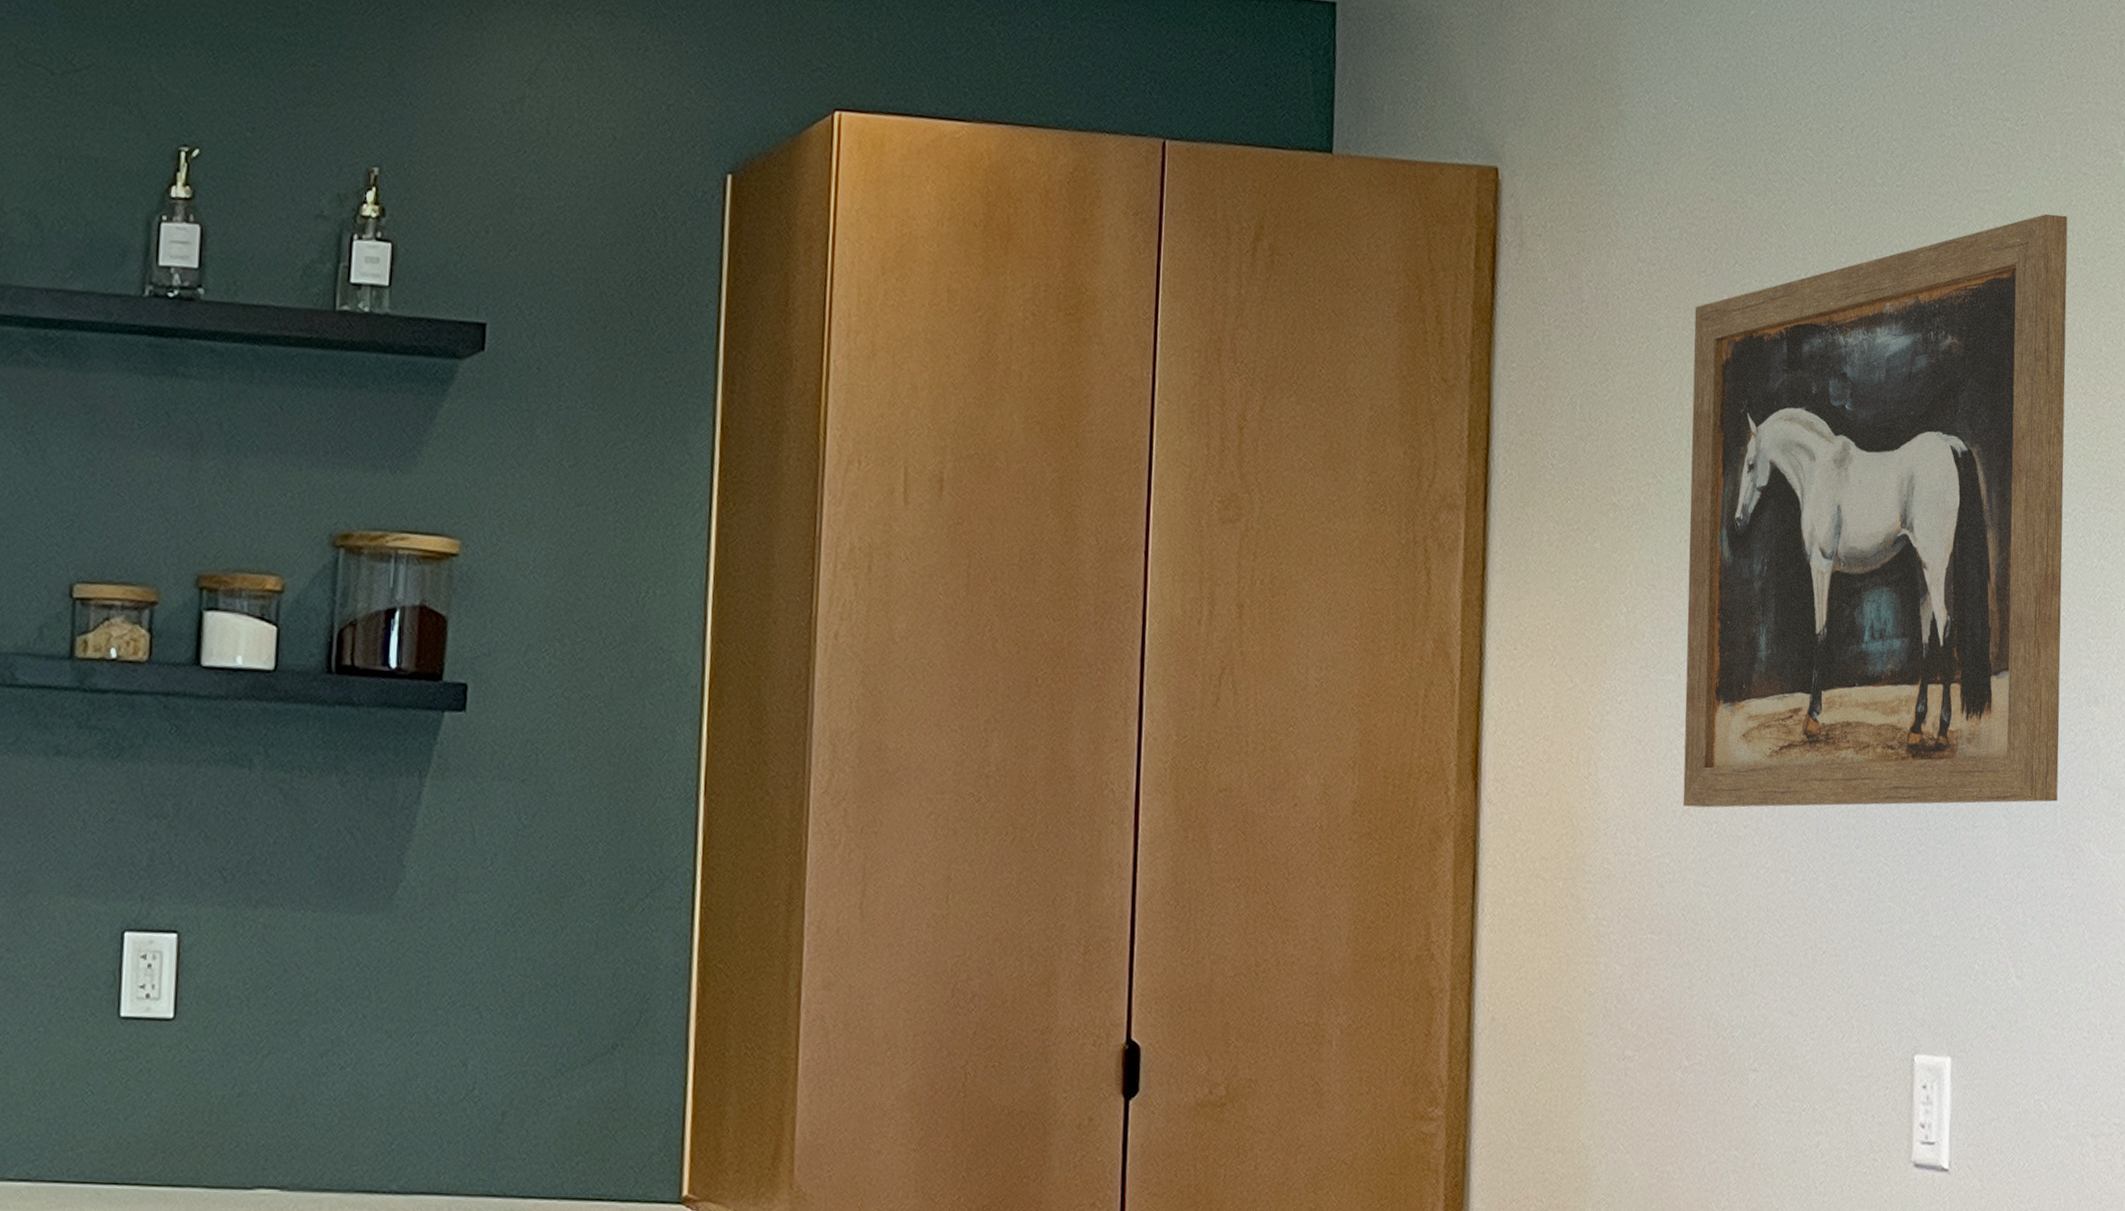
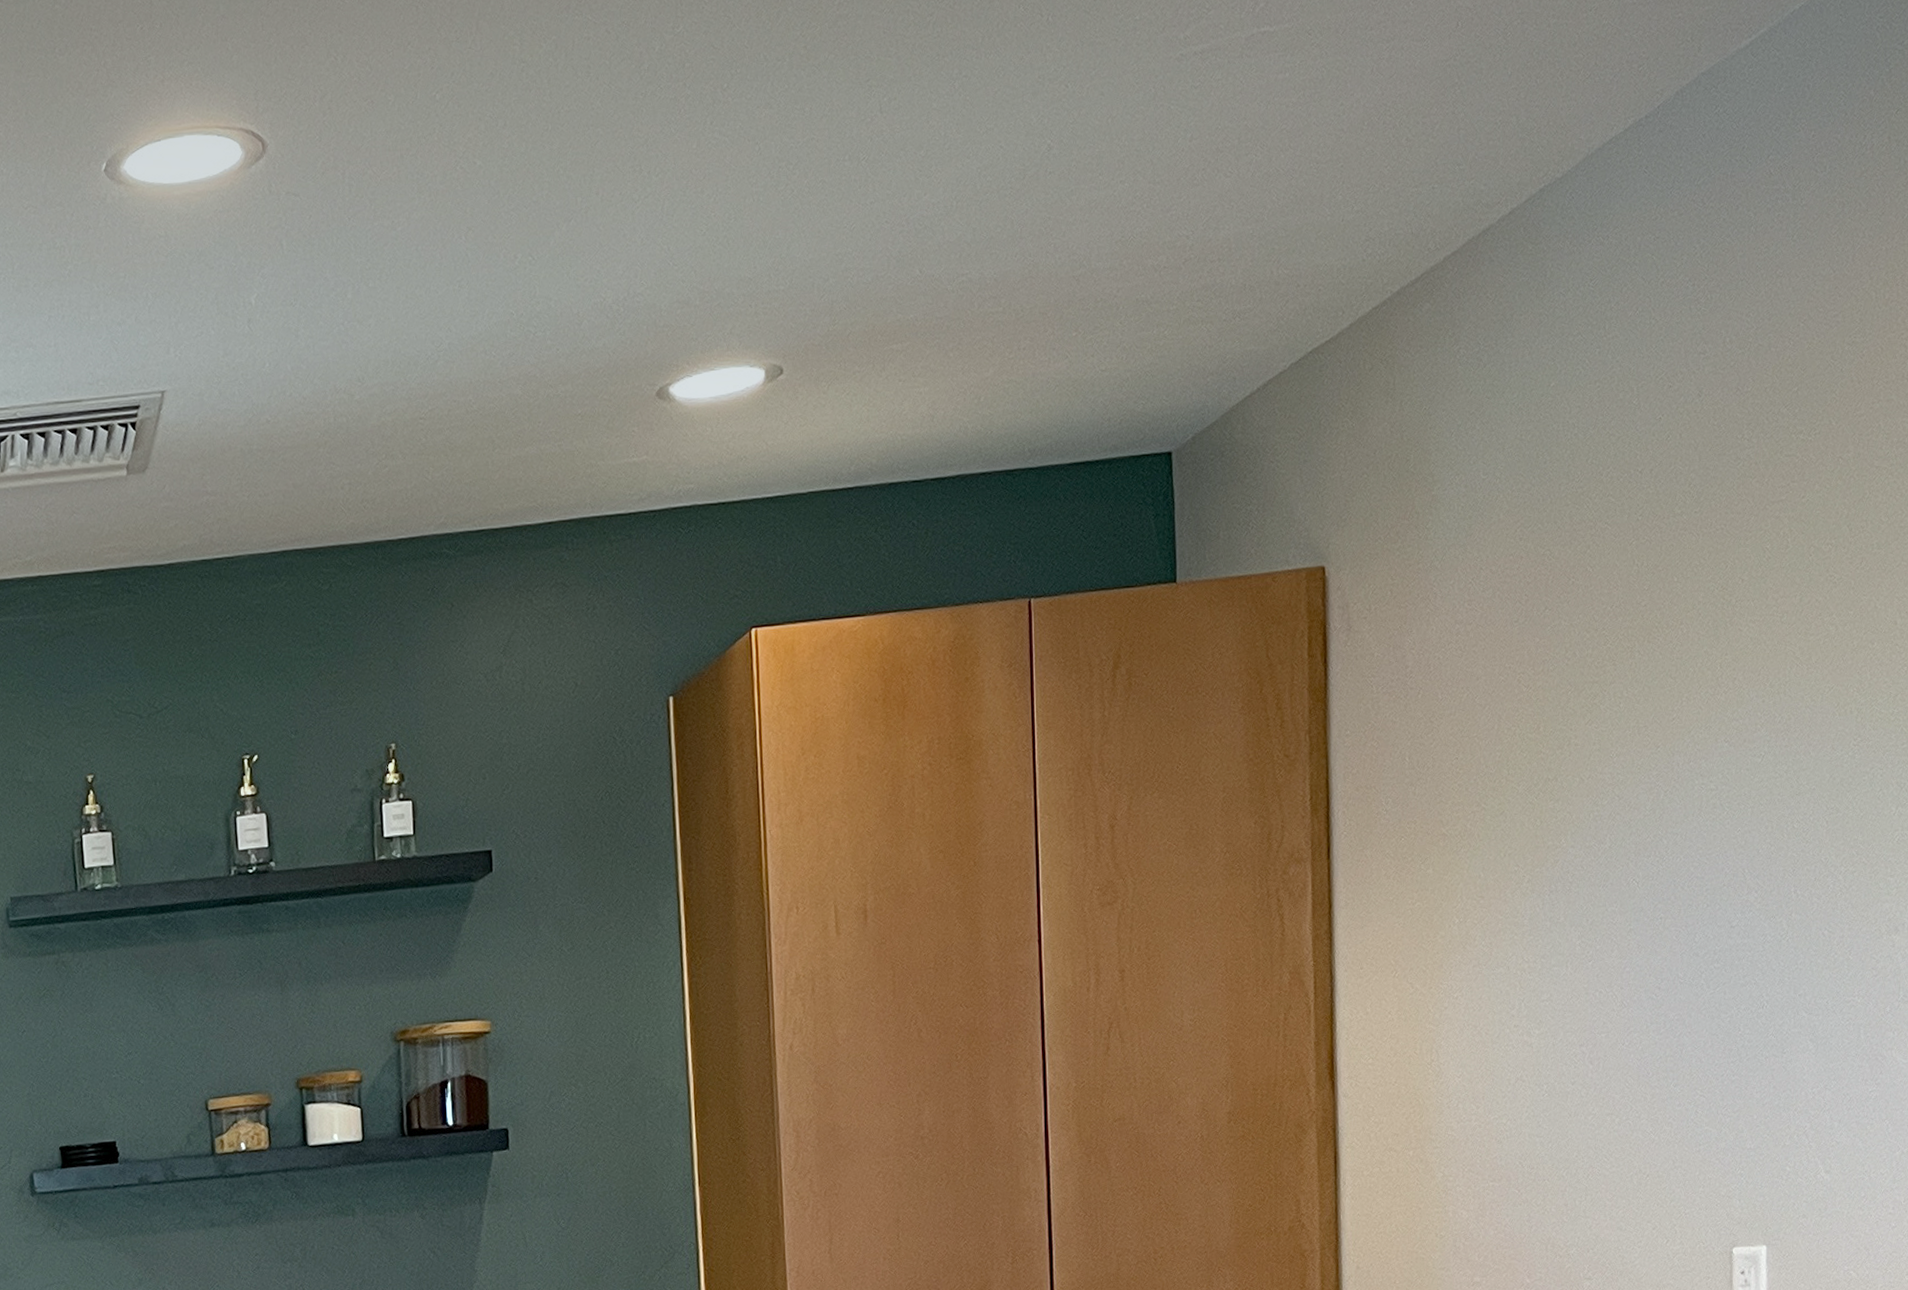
wall art: present [1683,213,2068,808] -> none [1510,508,1862,1075]

